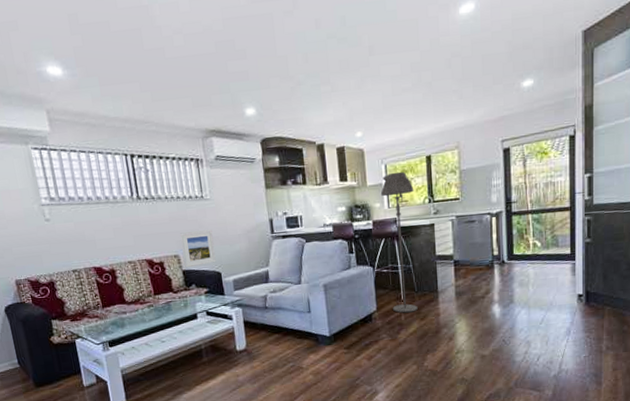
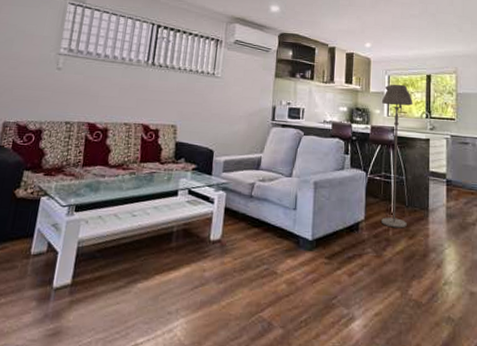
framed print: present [180,230,216,268] -> none [179,104,215,140]

